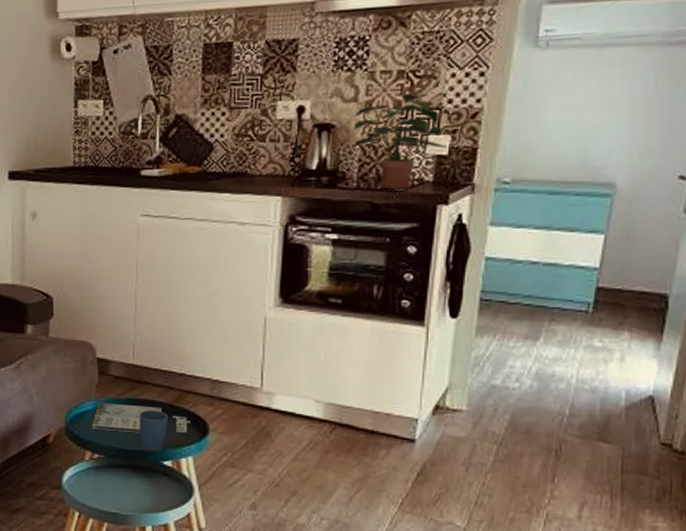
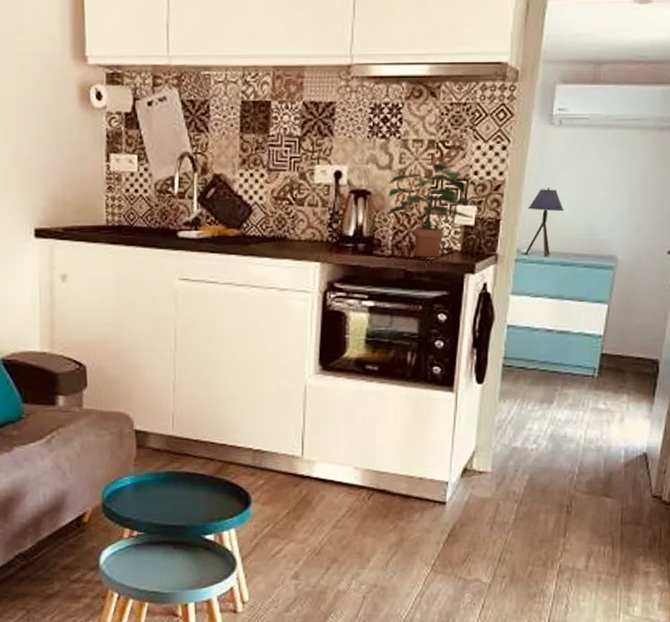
magazine: present [92,402,191,433] -> none [130,476,233,508]
mug: present [139,410,169,451] -> none [179,483,210,525]
table lamp: none [506,113,553,186] -> present [525,187,565,257]

